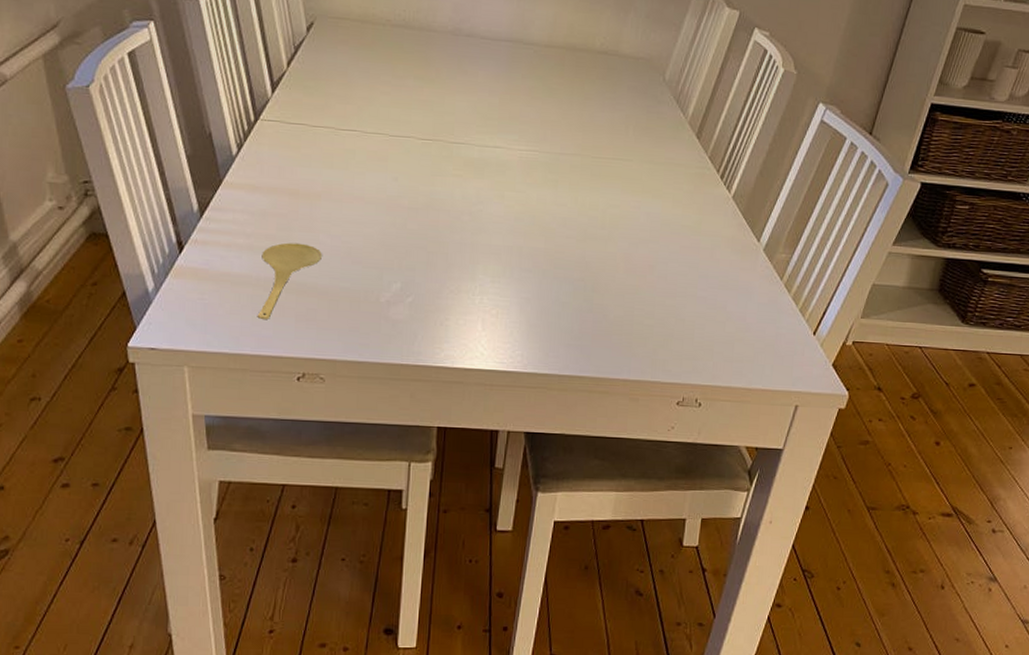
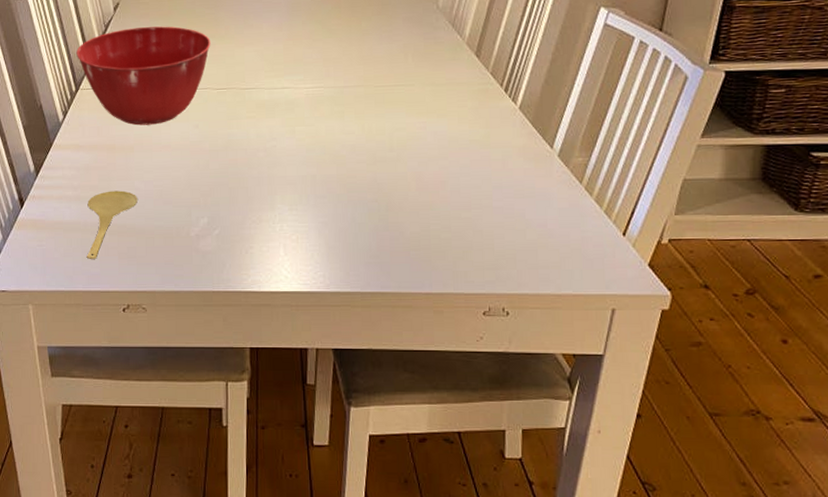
mixing bowl: none [258,54,419,172] -> present [76,26,211,126]

